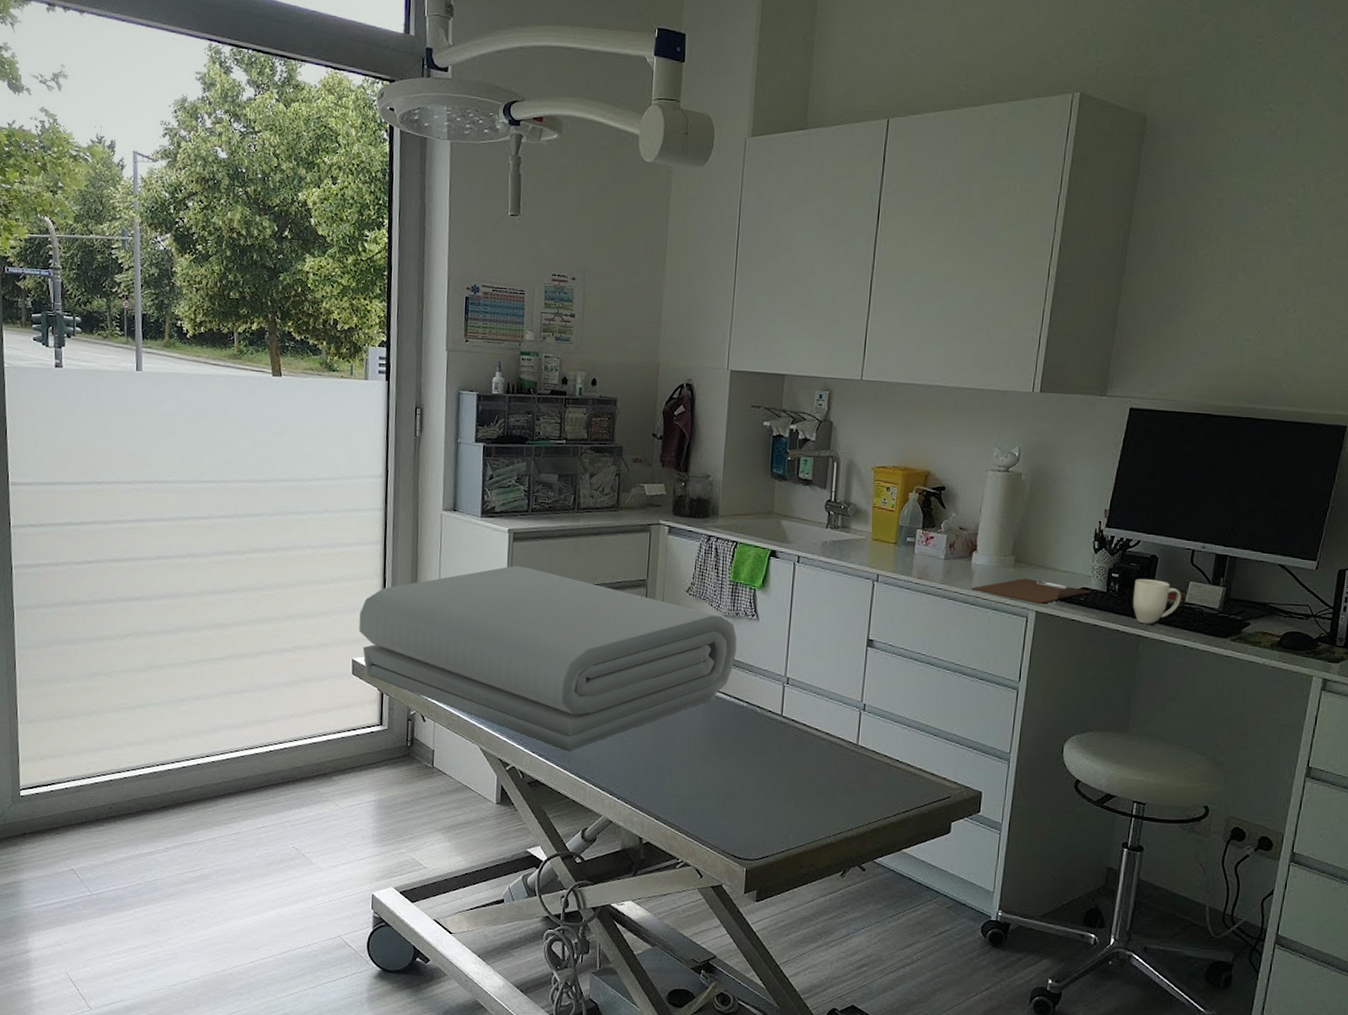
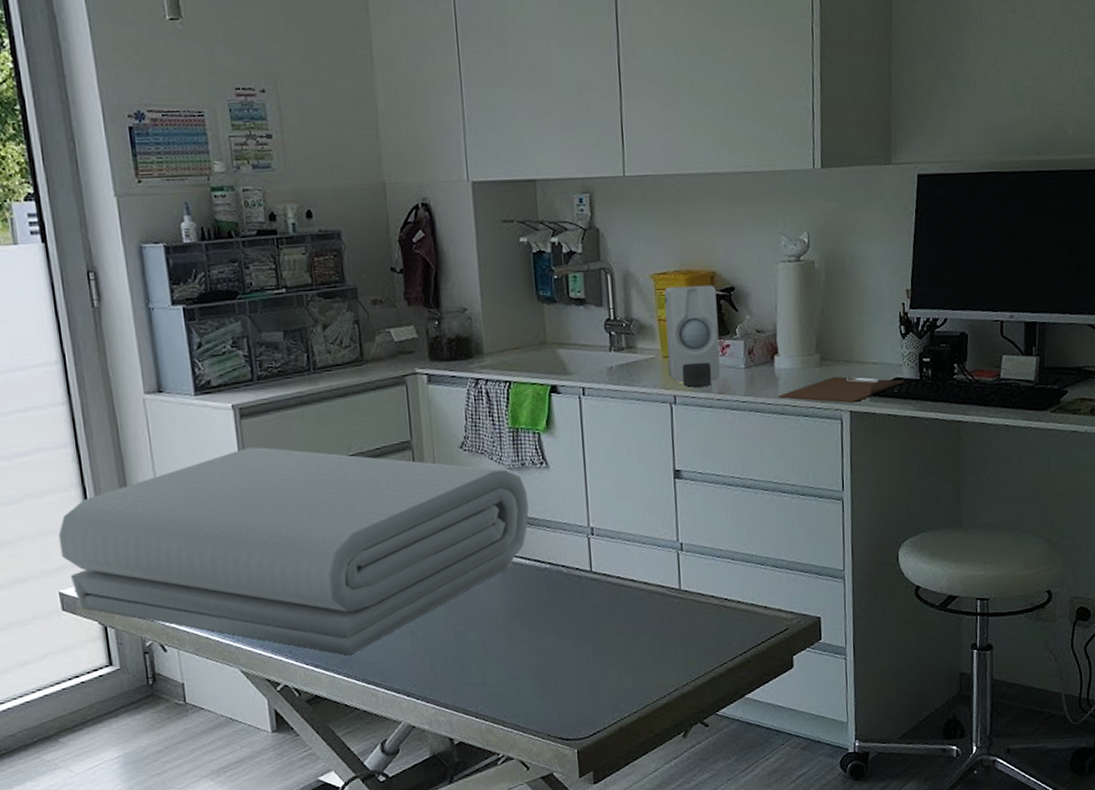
soap dispenser: none [875,479,928,570] -> present [664,284,720,387]
mug: present [1132,579,1182,625] -> none [947,358,996,408]

